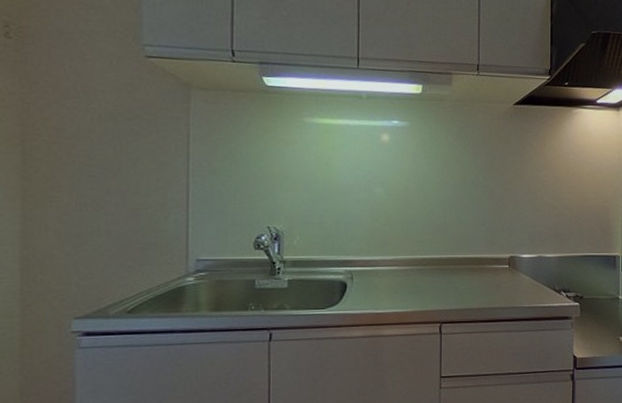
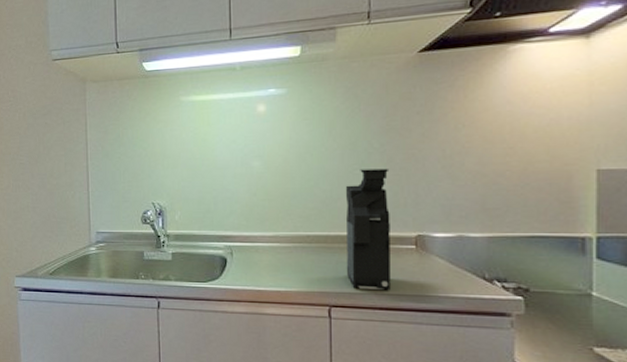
coffee maker: none [456,199,491,305] -> present [346,168,391,290]

